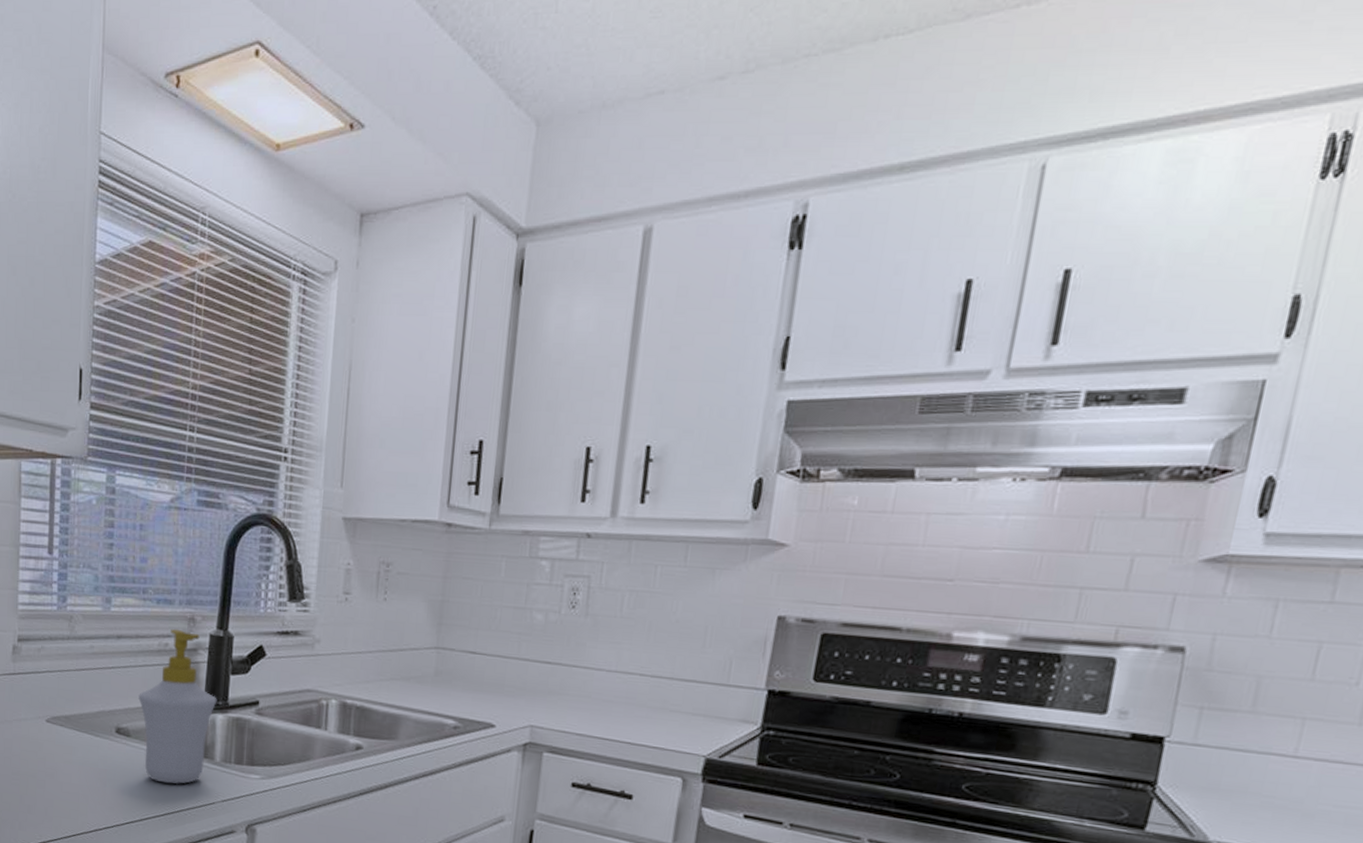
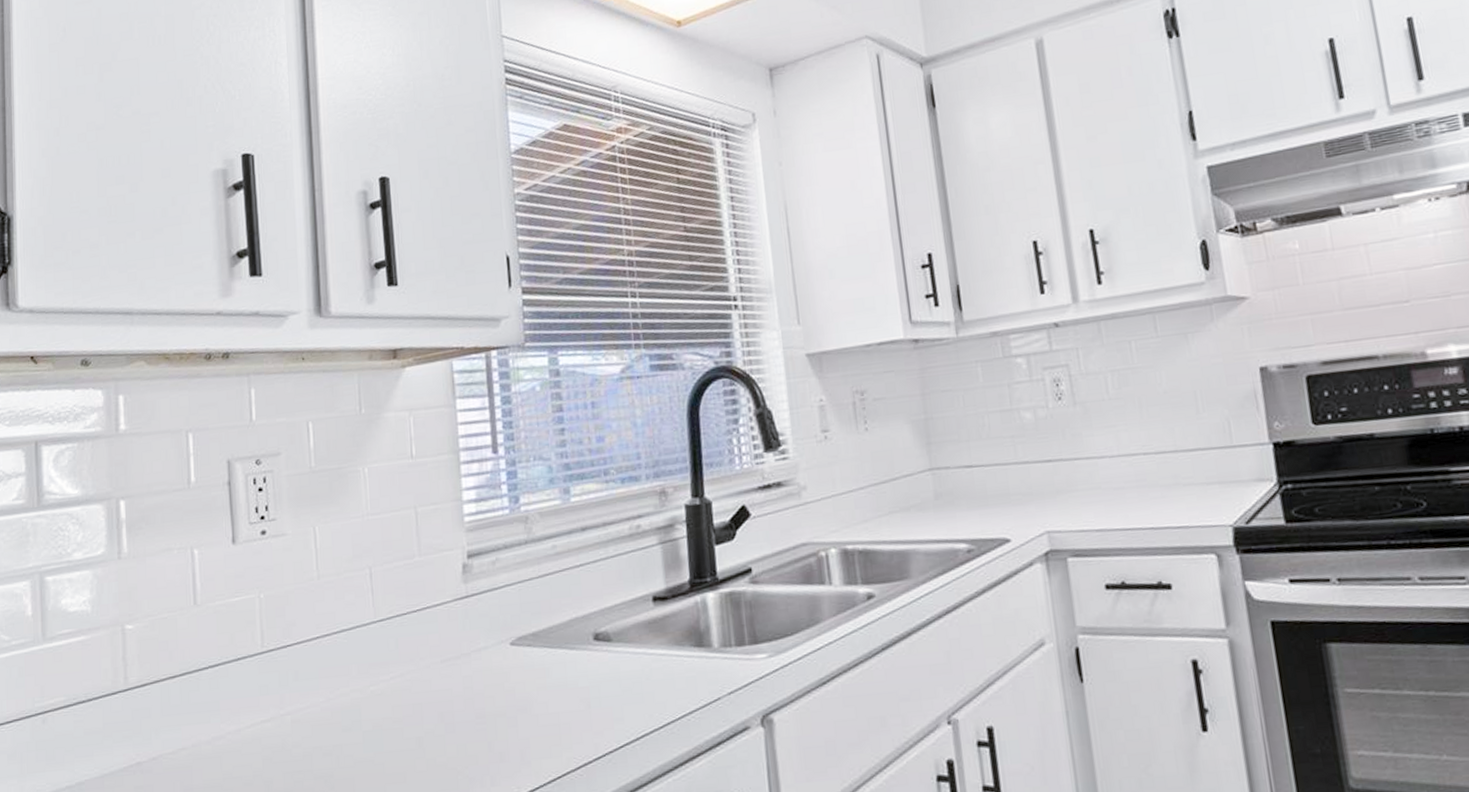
soap bottle: present [138,628,217,784] -> none [615,506,705,688]

